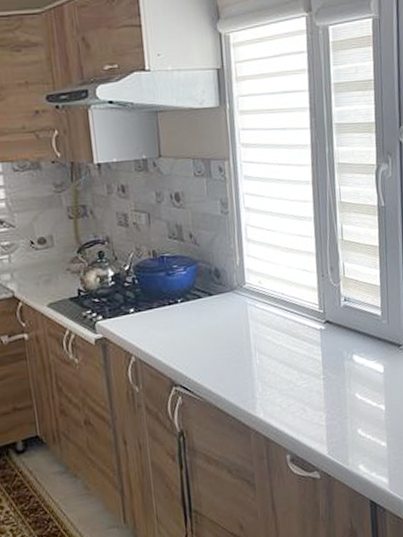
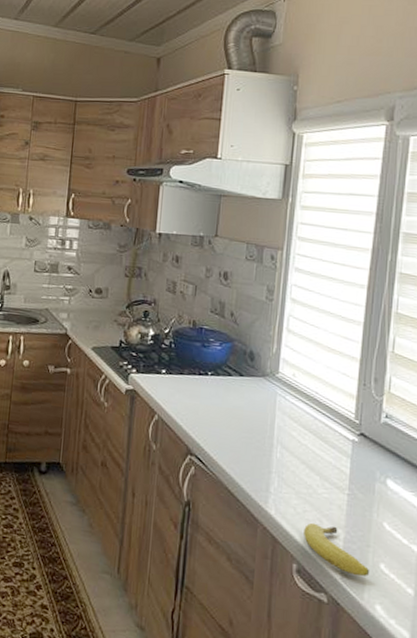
fruit: none [291,410,350,447] -> present [304,522,369,576]

